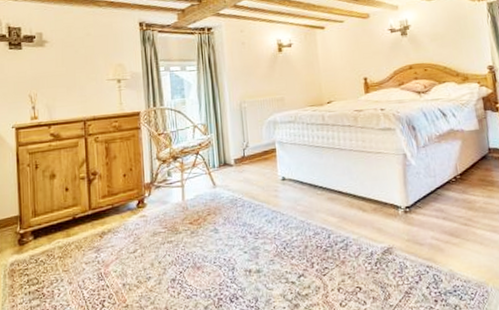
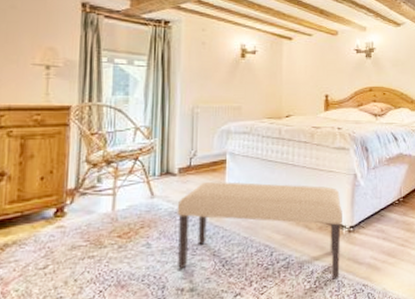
bench: none [236,168,401,261] -> present [177,182,342,280]

